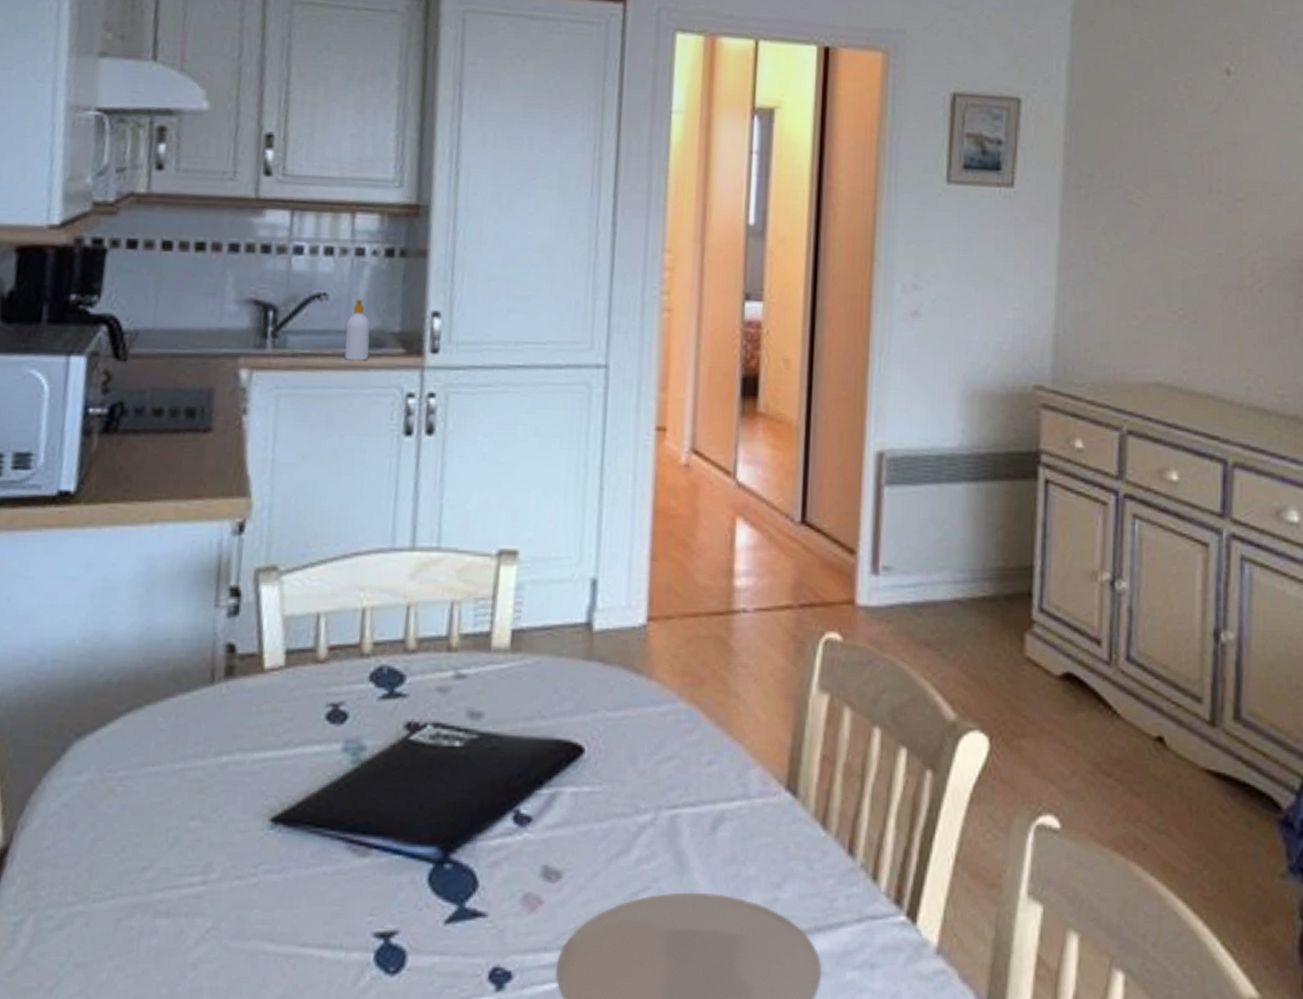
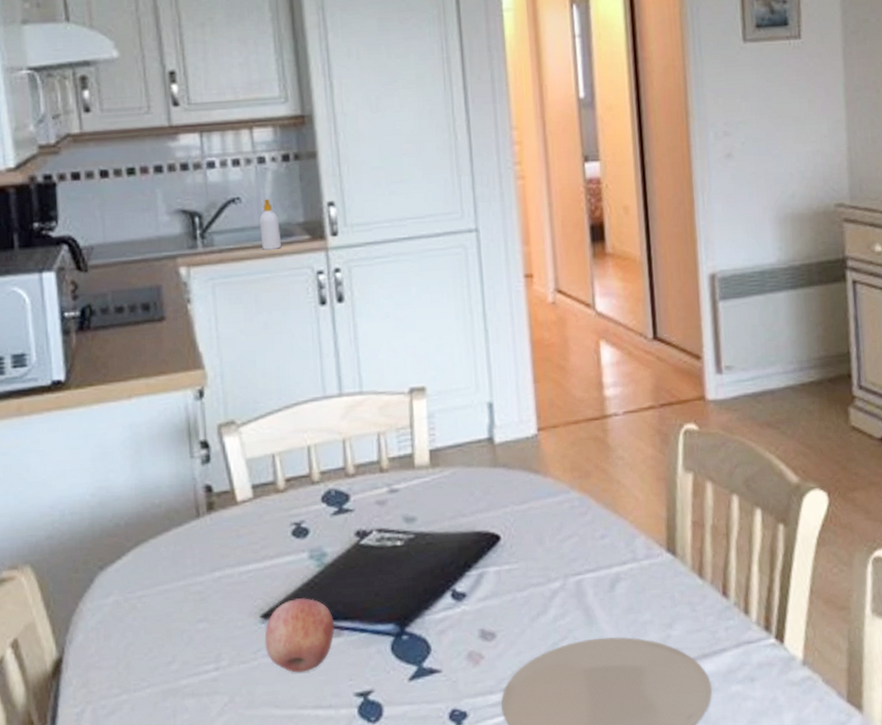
fruit: none [269,801,363,899] -> present [264,598,335,673]

